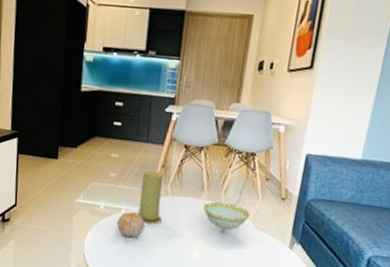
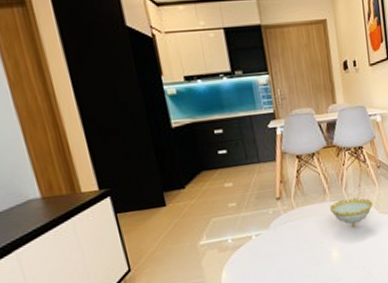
fruit: present [116,211,144,238] -> none [249,234,279,262]
candle: present [138,170,164,225] -> none [263,187,296,243]

